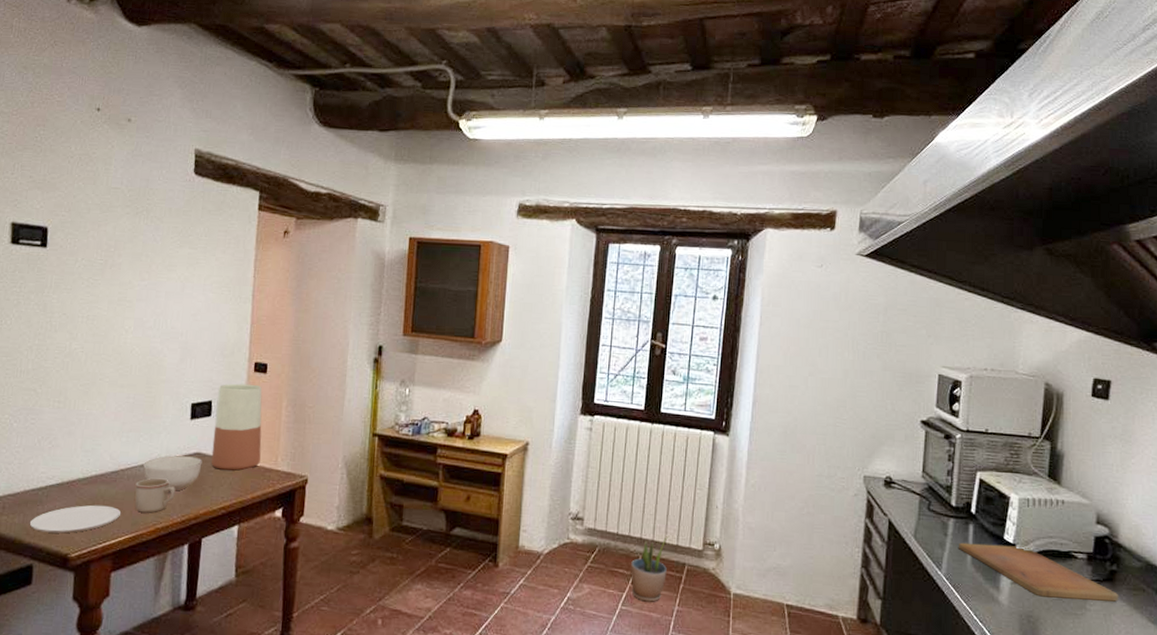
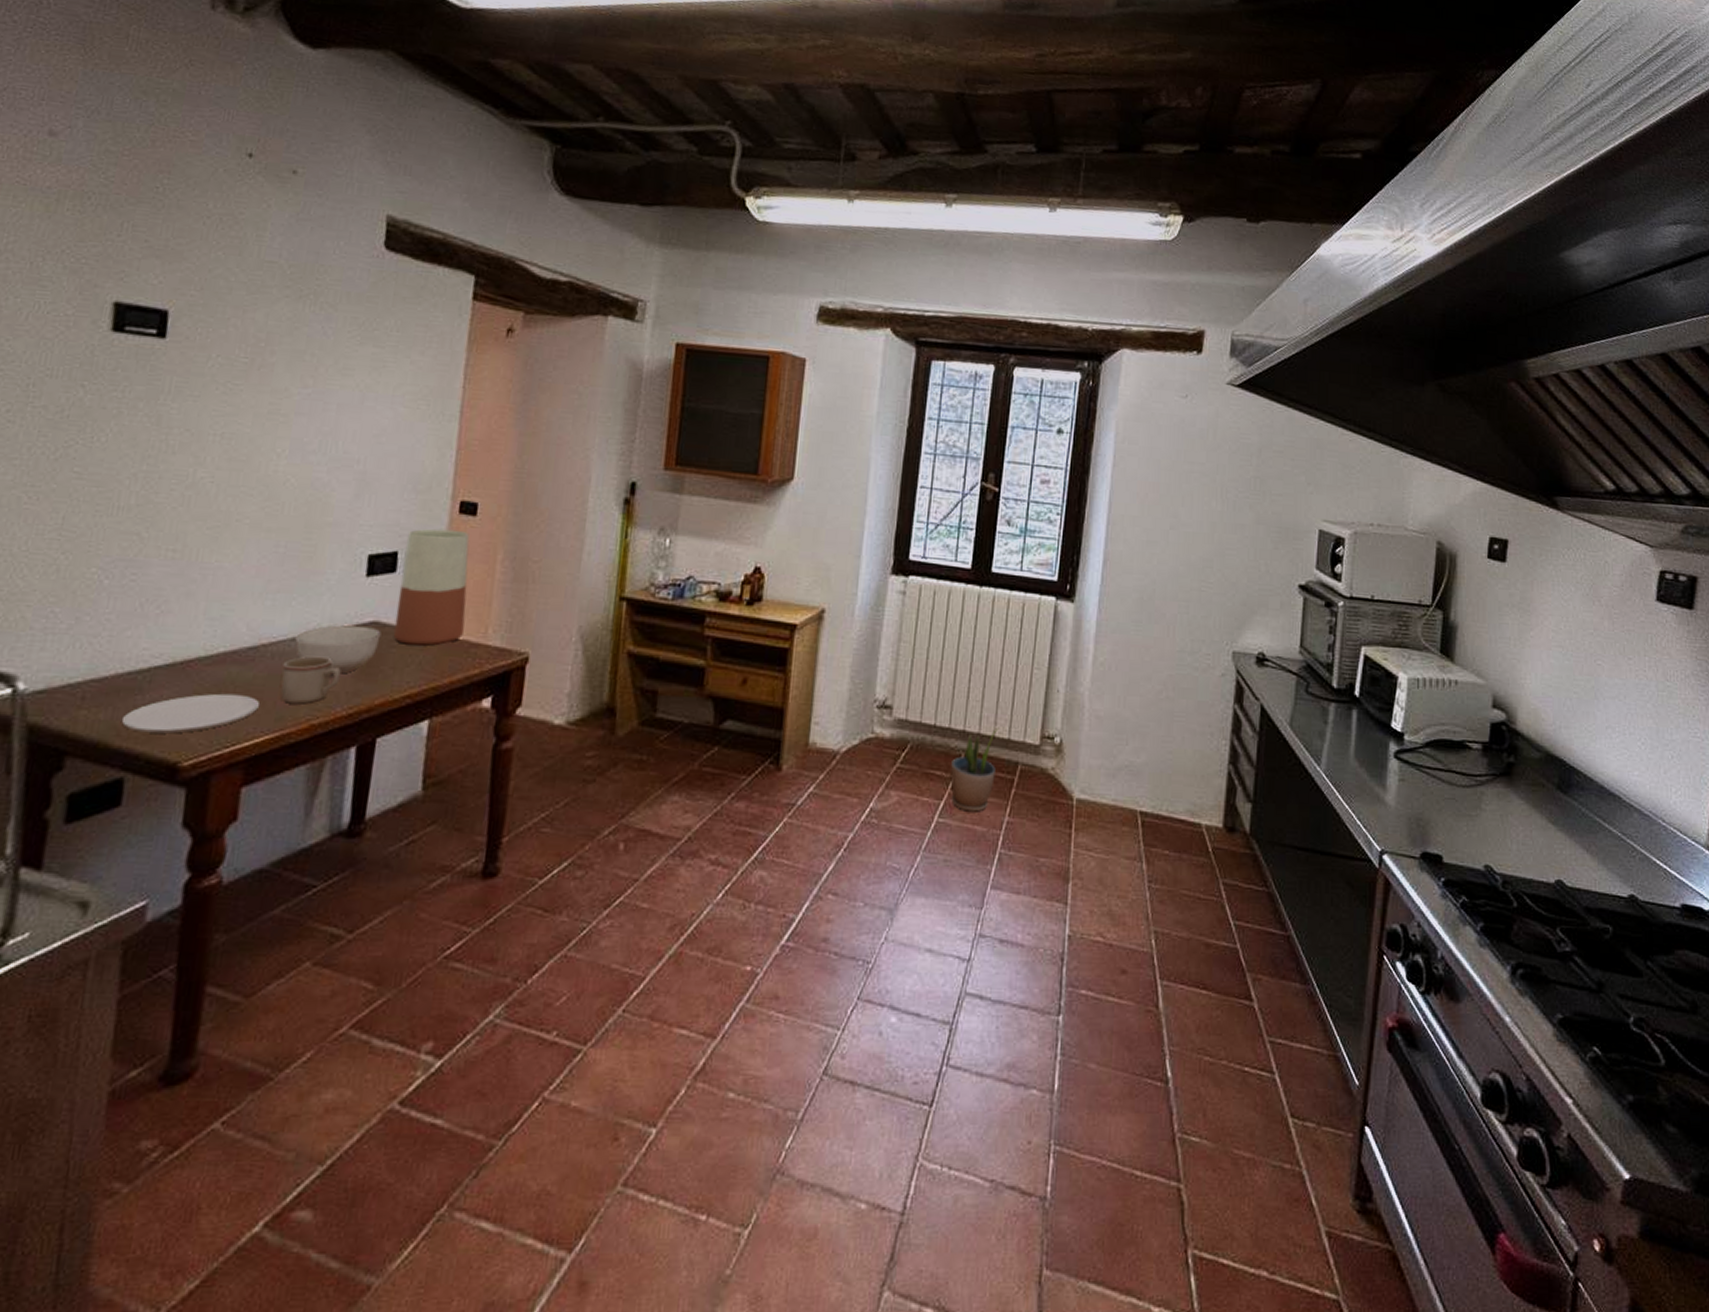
cutting board: present [959,542,1119,602] -> none [1341,731,1517,800]

